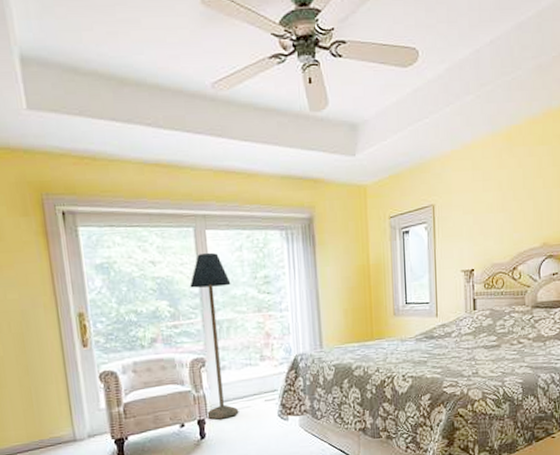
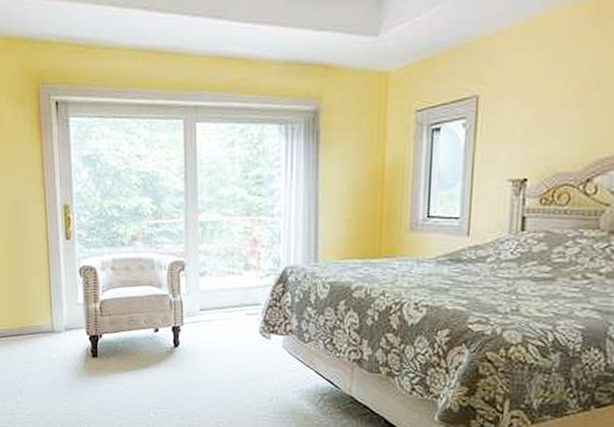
floor lamp: present [190,252,239,419] -> none [175,147,219,329]

